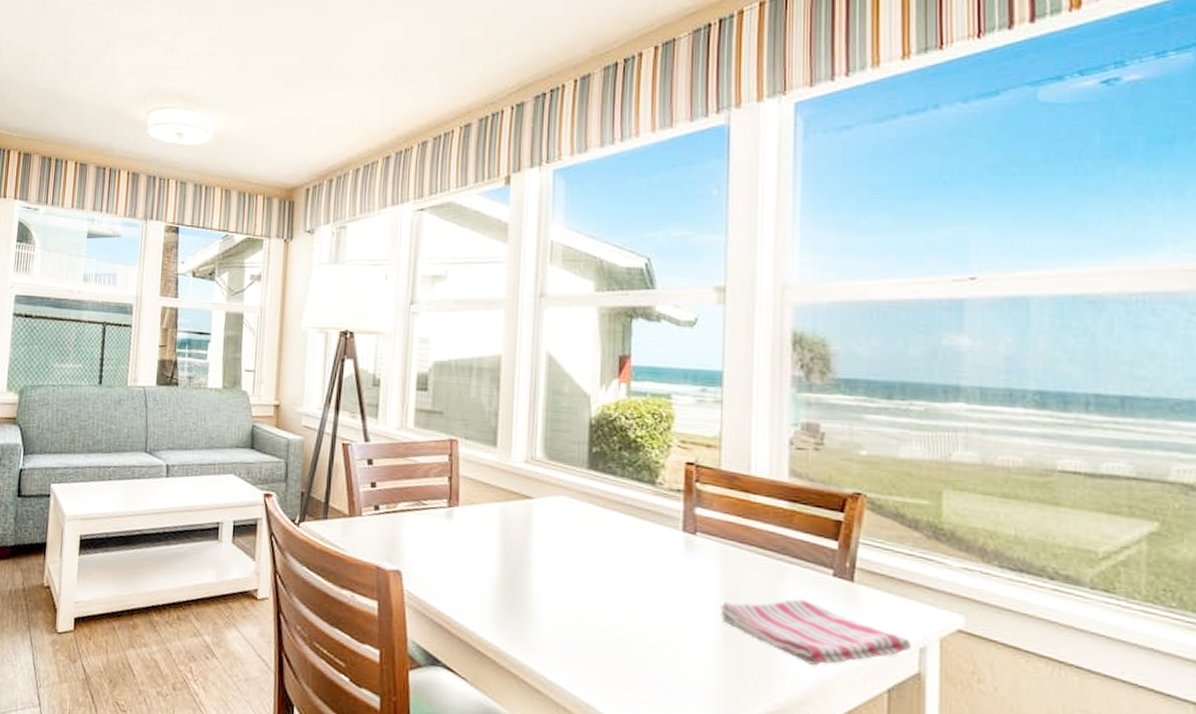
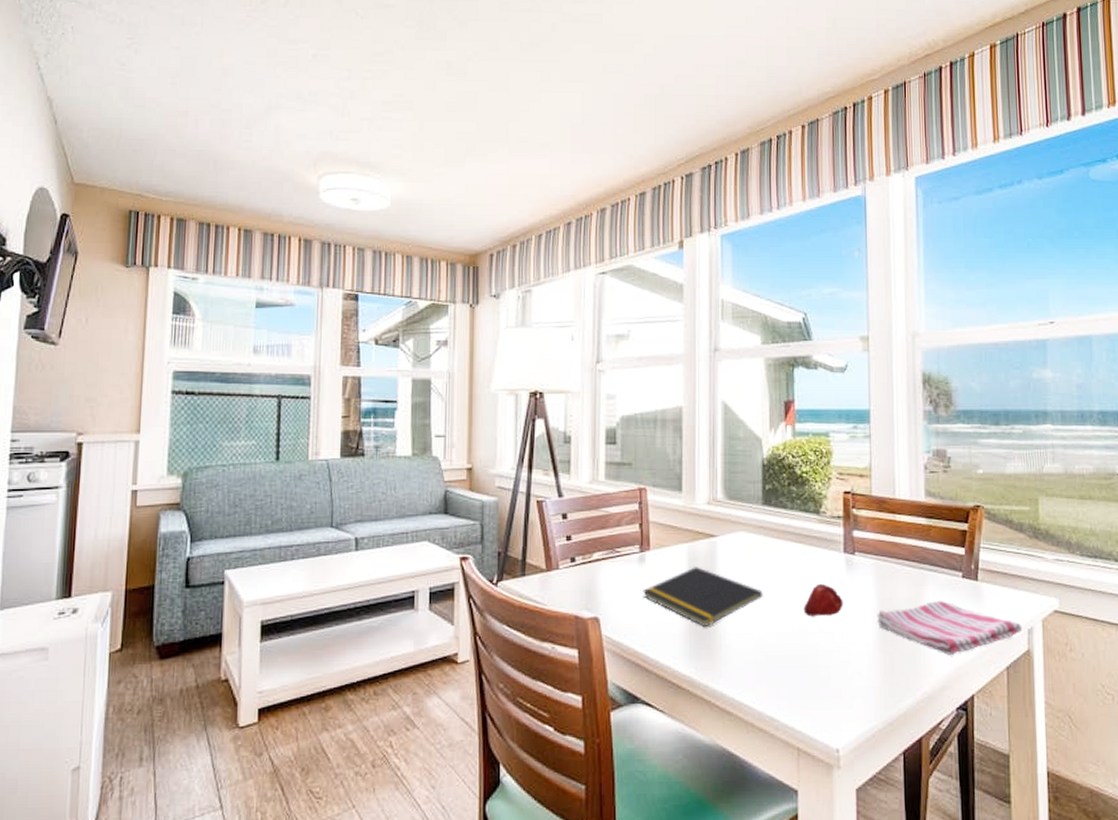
notepad: none [449,529,584,596] -> present [643,567,763,628]
fruit: none [631,563,680,601] -> present [803,583,843,617]

